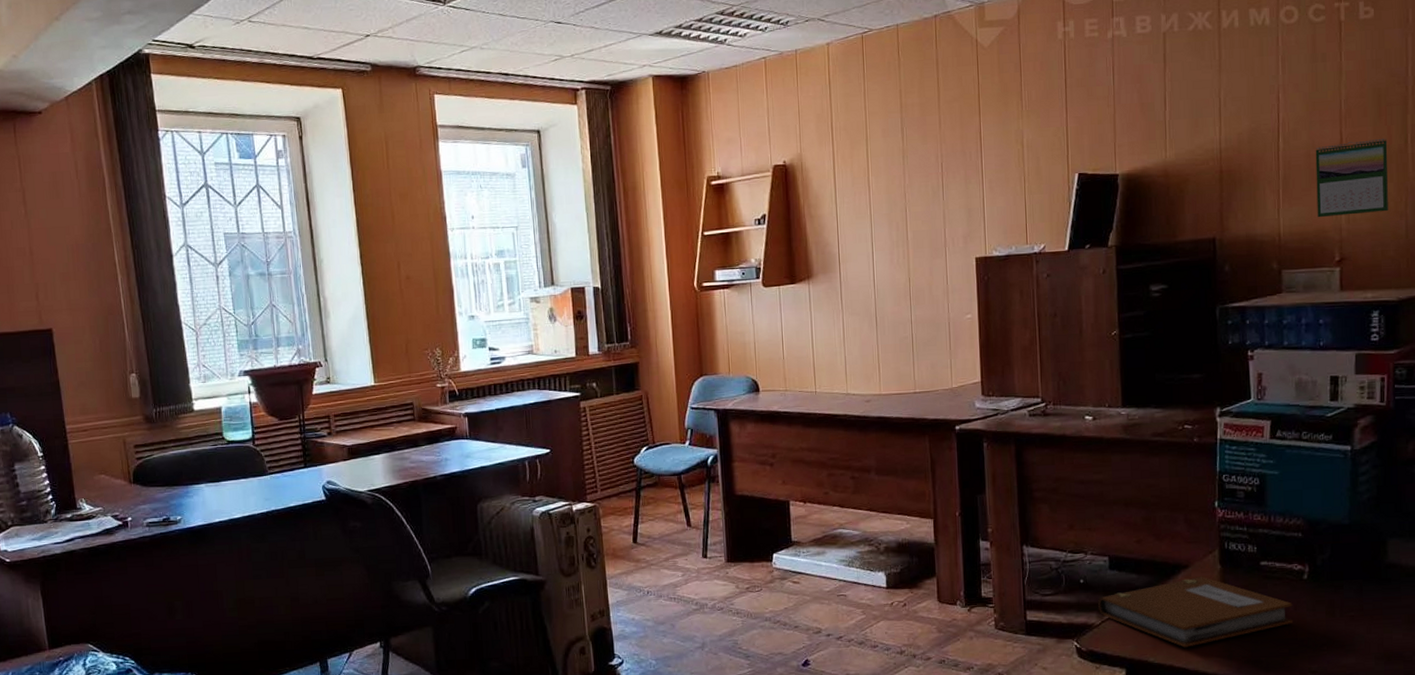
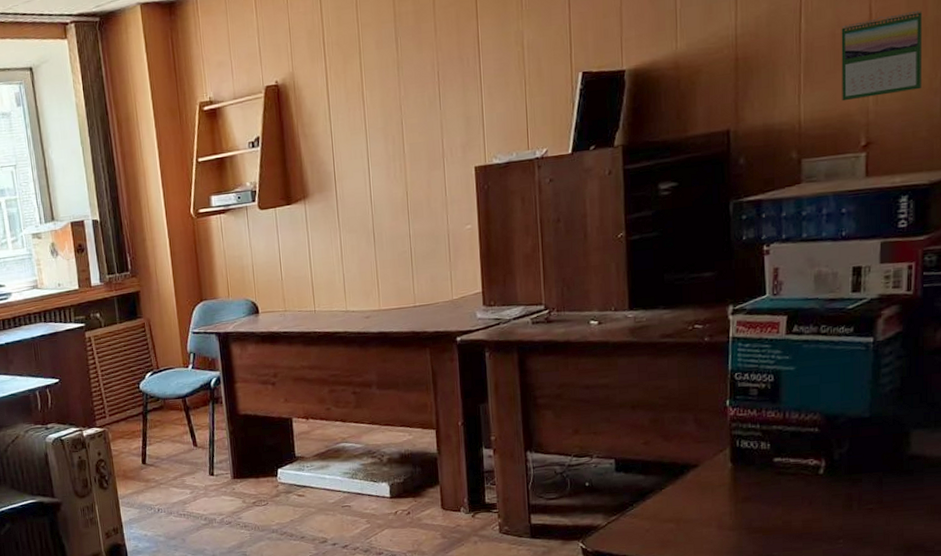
notebook: present [1098,577,1294,648] -> none [604,475,808,545]

